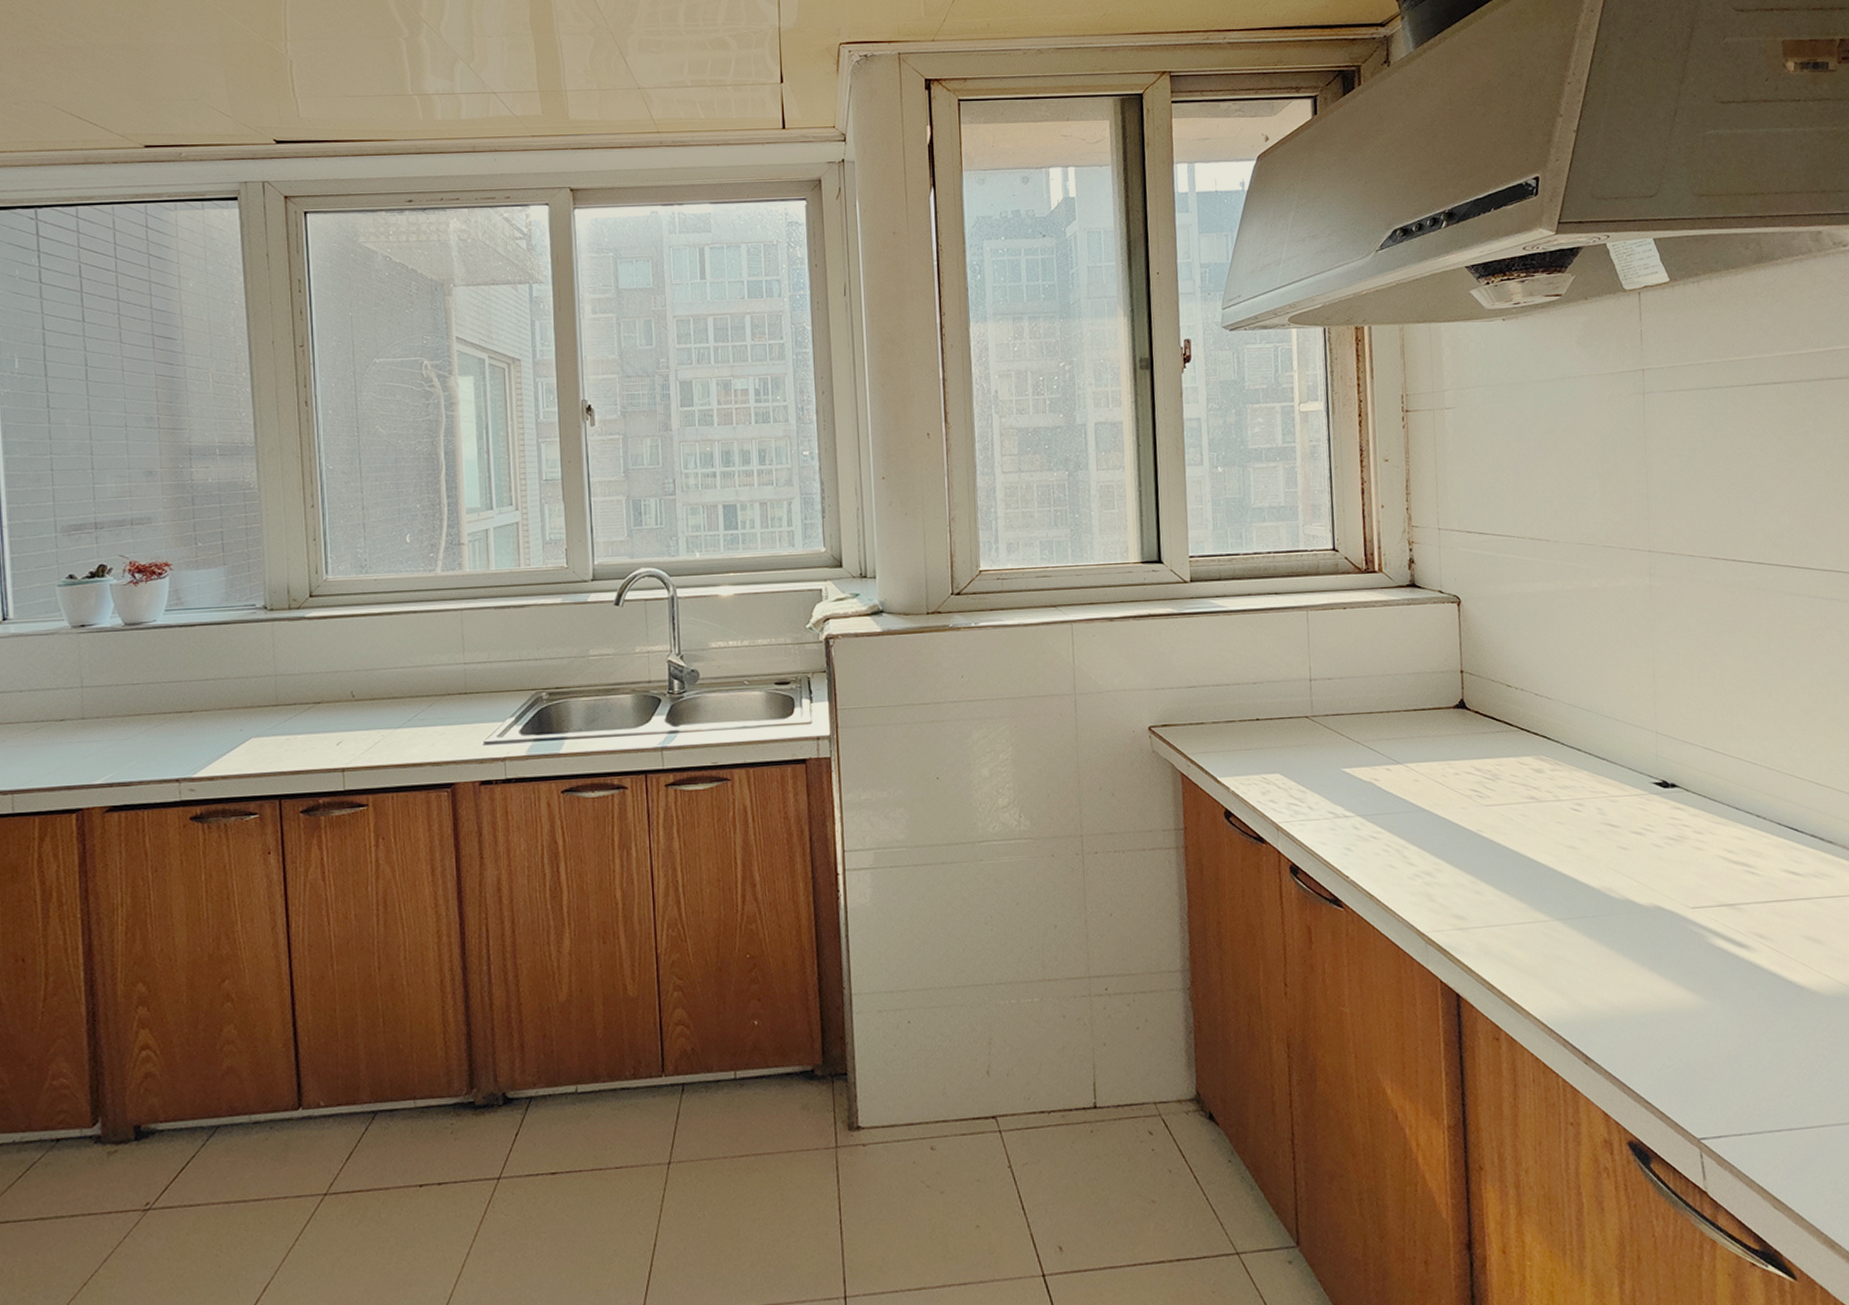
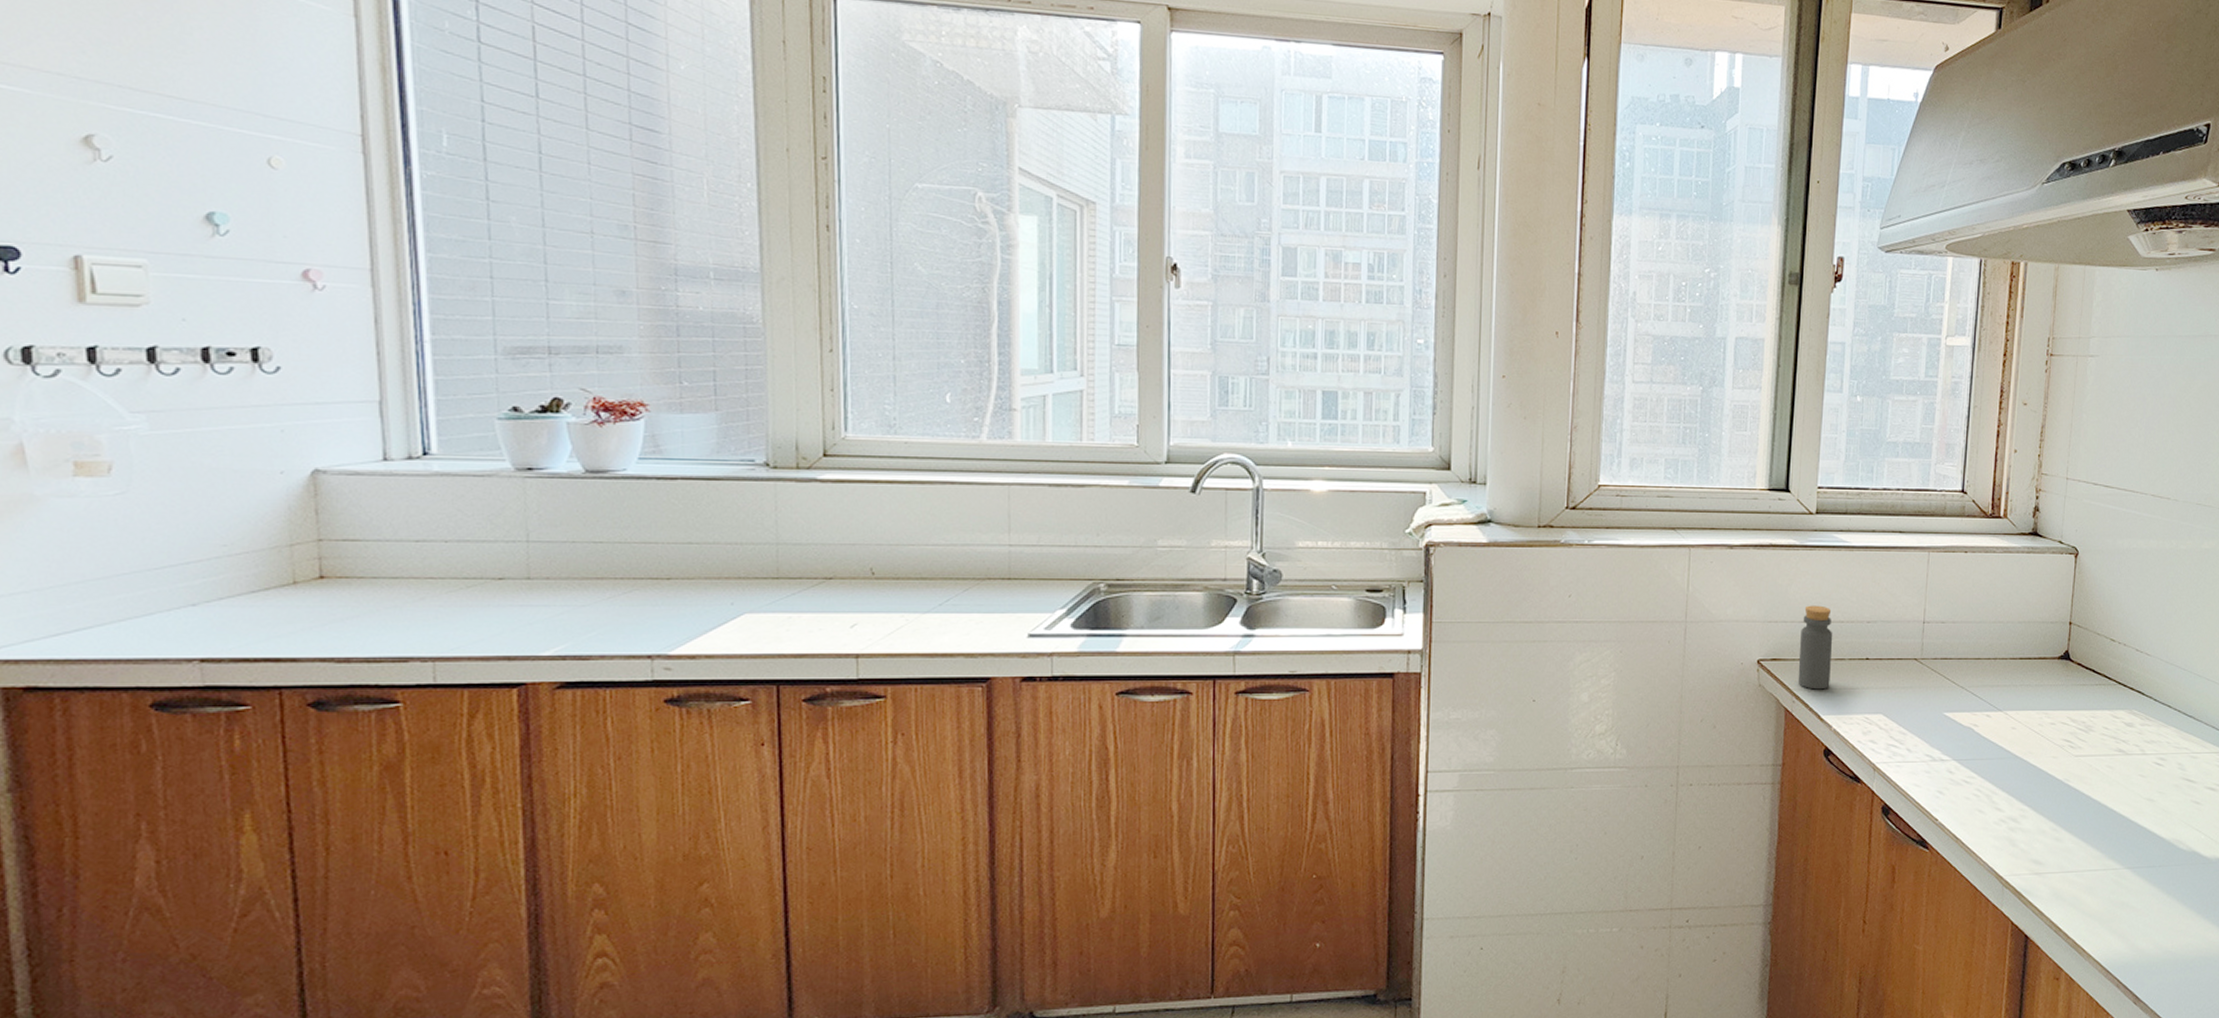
bottle: none [1188,670,1223,753] -> present [1798,605,1833,690]

